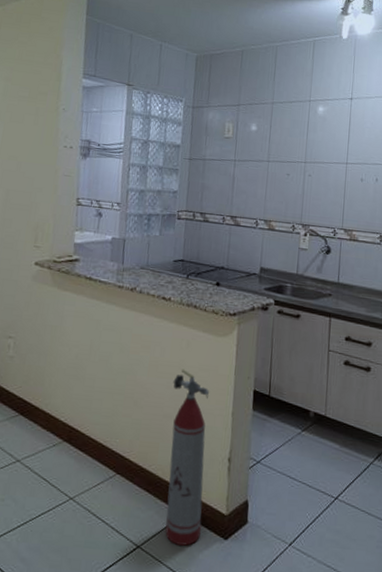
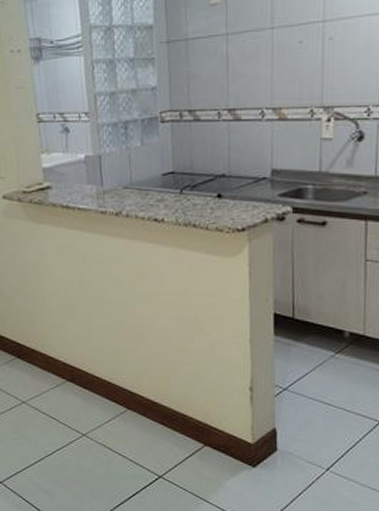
fire extinguisher: present [165,369,210,546] -> none [178,297,226,474]

